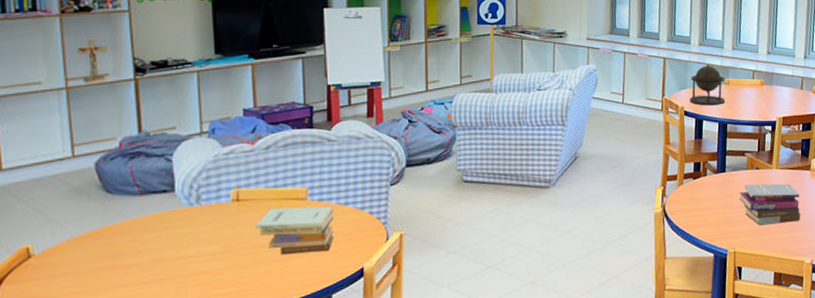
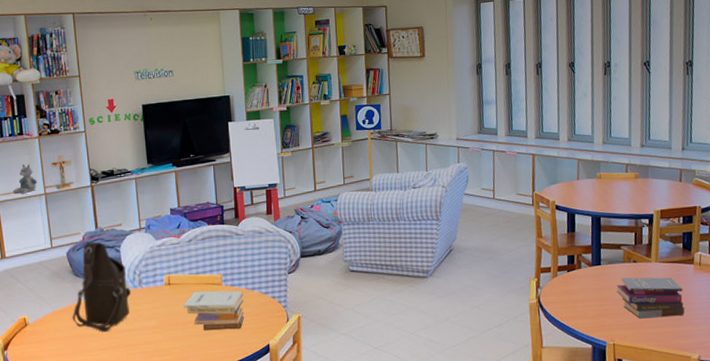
polar bear: none [18,49,54,89] -> present [13,164,37,195]
shoulder bag: none [99,148,185,262] -> present [72,241,131,332]
globe: present [690,63,725,106] -> none [560,158,597,200]

